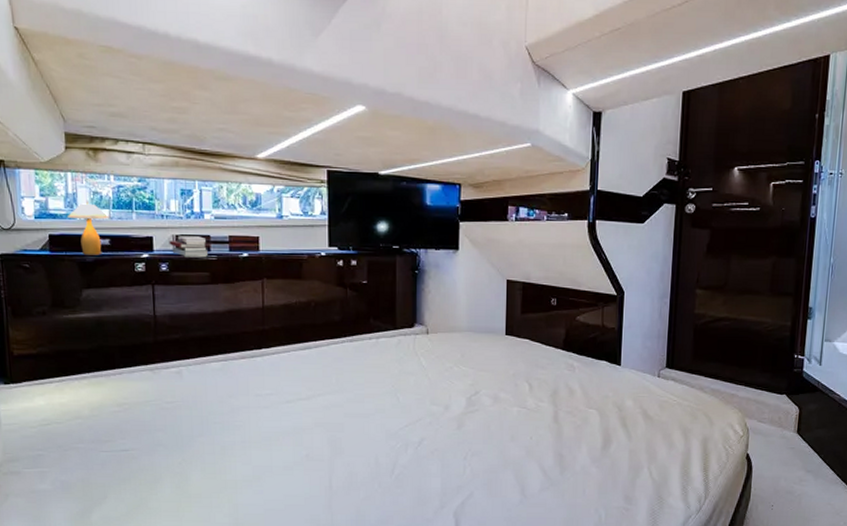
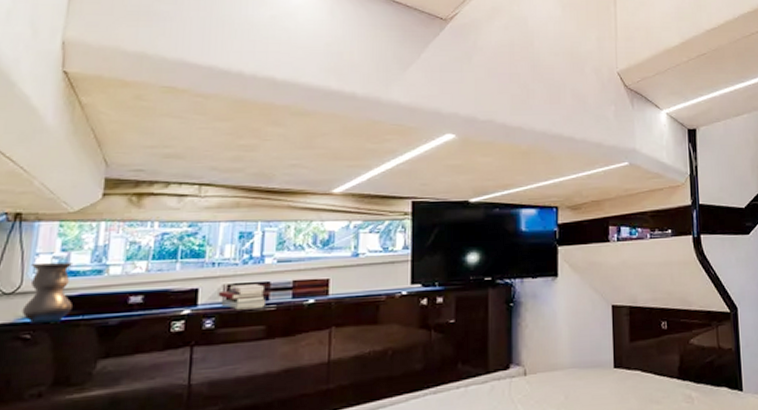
vase: none [18,206,56,257] -> present [21,262,74,325]
table lamp: present [66,199,110,255] -> none [91,251,147,317]

